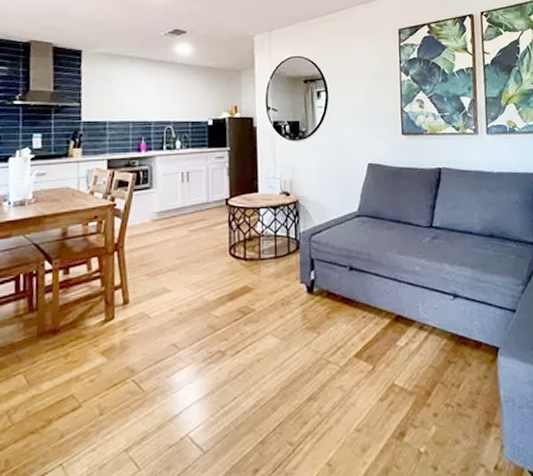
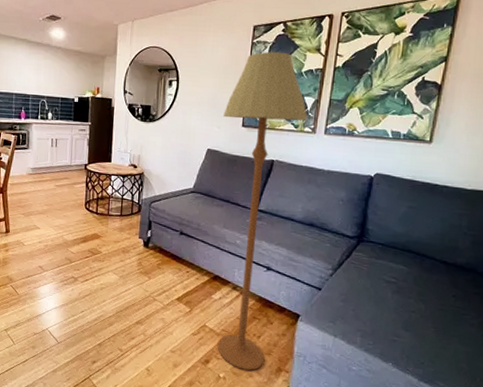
floor lamp: none [380,53,470,436] -> present [217,51,308,371]

